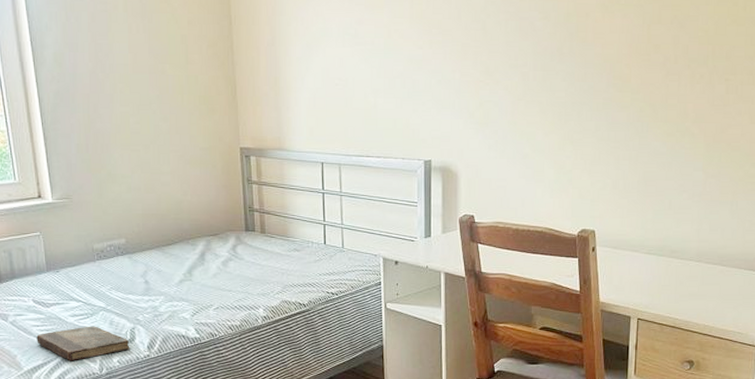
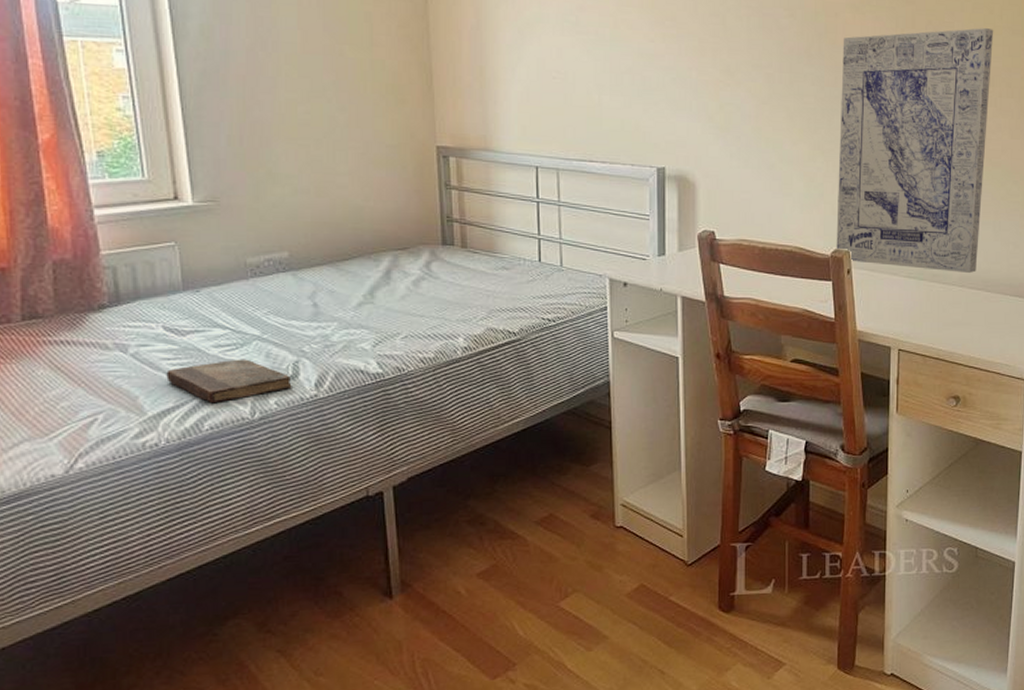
wall art: none [582,20,738,249] -> present [836,28,994,273]

